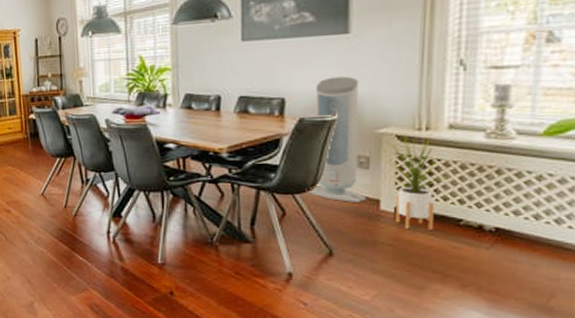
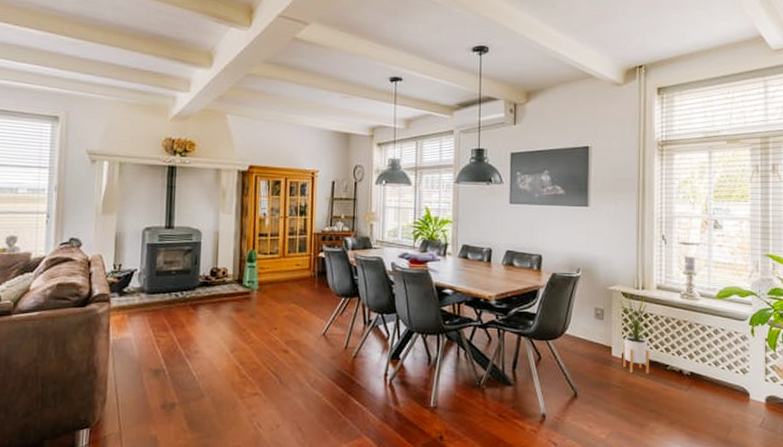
air purifier: present [305,76,367,202] -> none [556,240,602,349]

